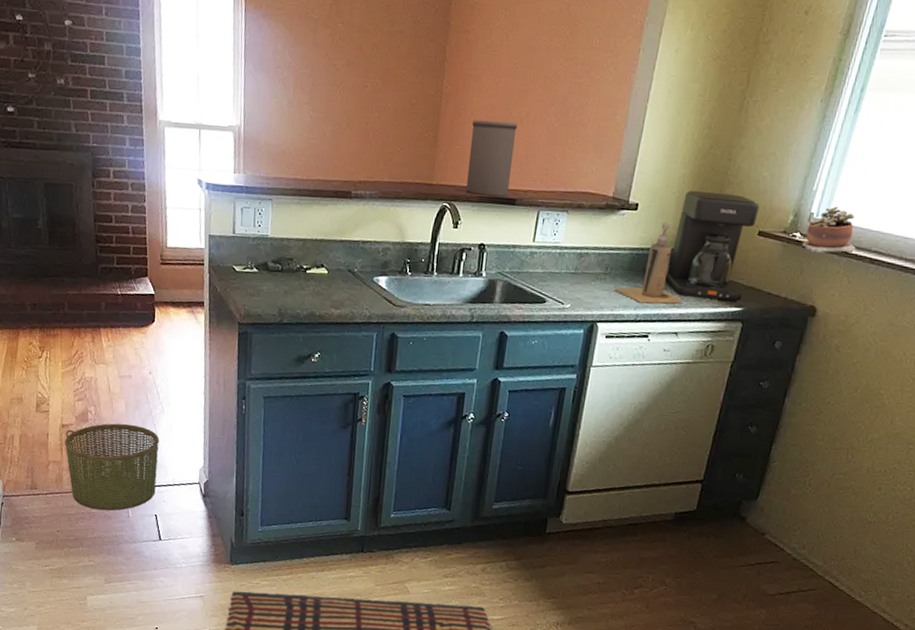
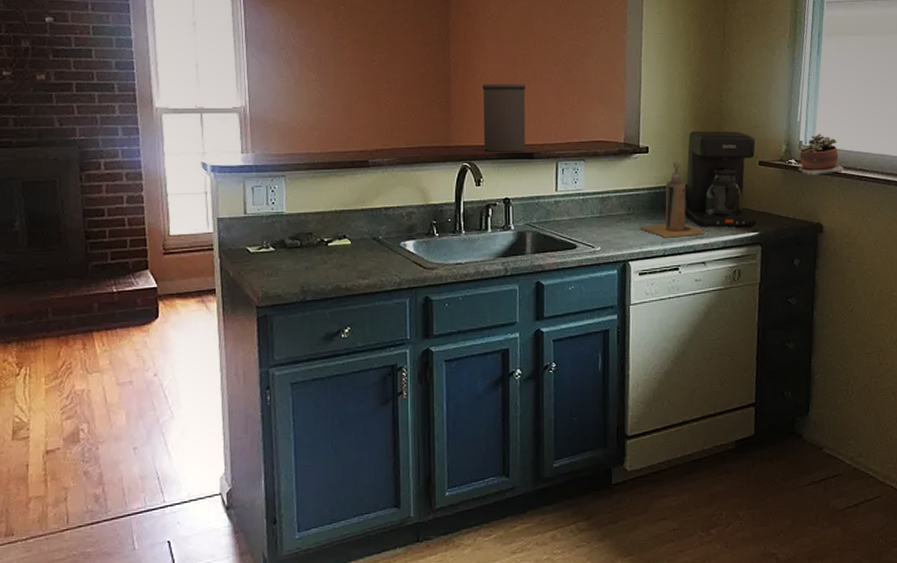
basket: present [64,423,160,511] -> none [49,437,170,548]

